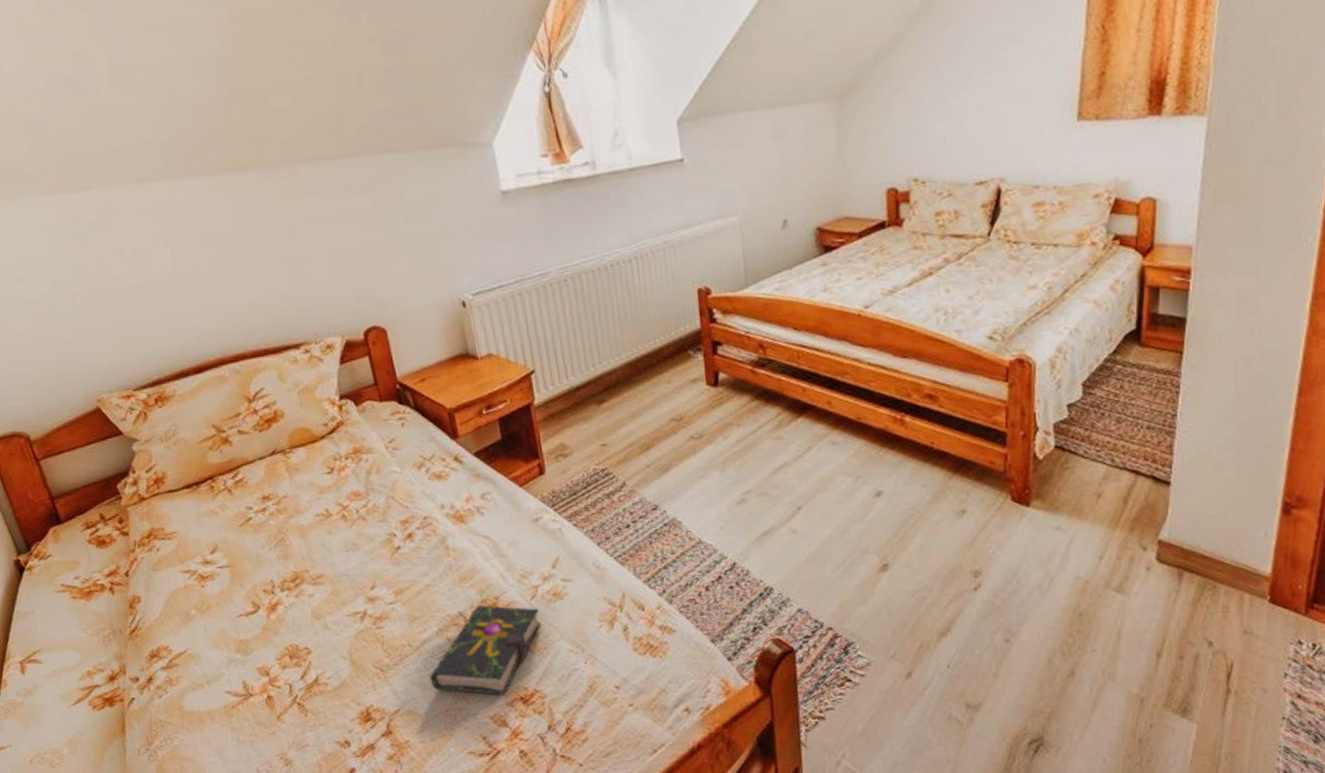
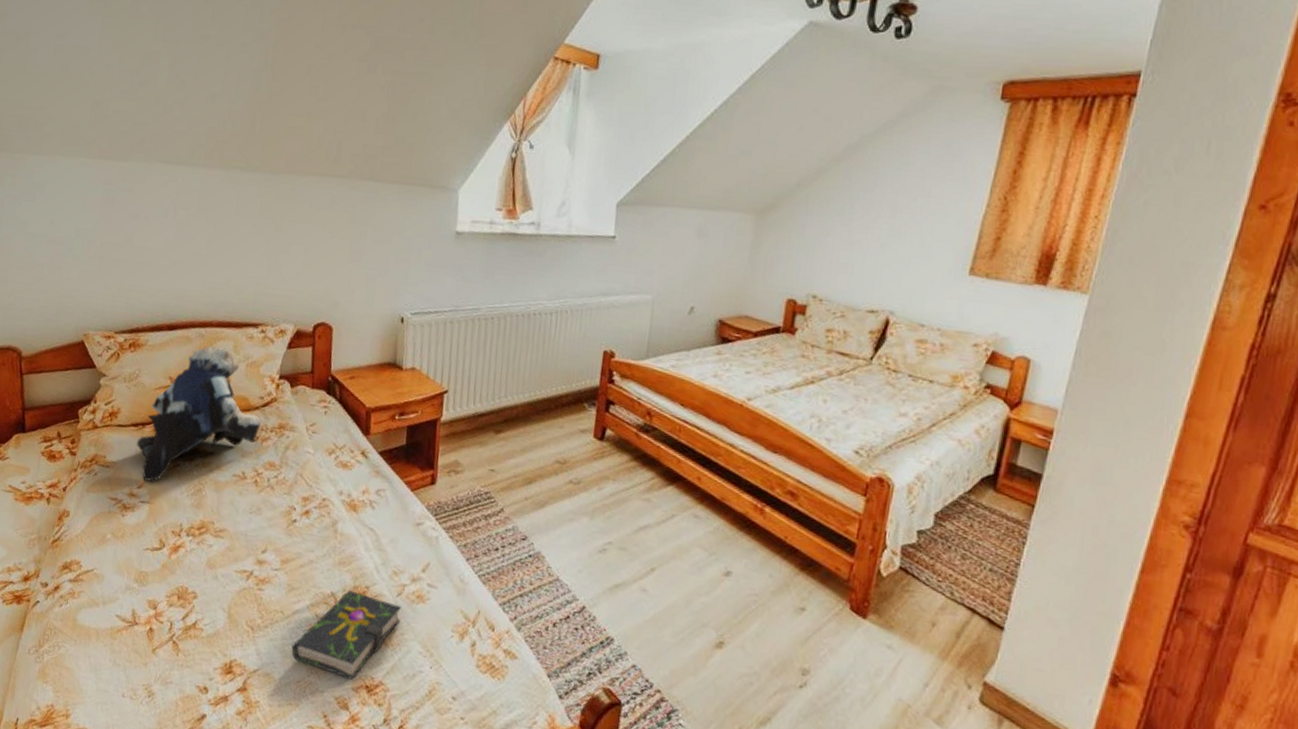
teddy bear: none [194,379,333,544] -> present [136,346,261,482]

